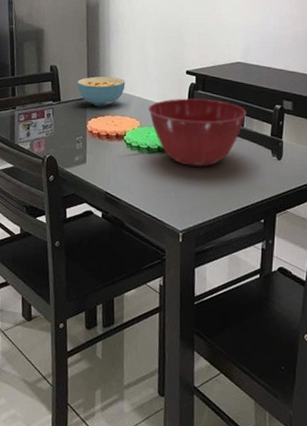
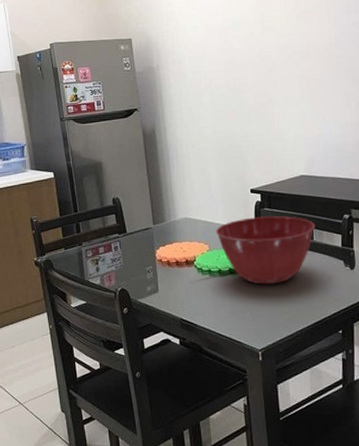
cereal bowl: present [77,76,126,107] -> none [141,203,190,235]

